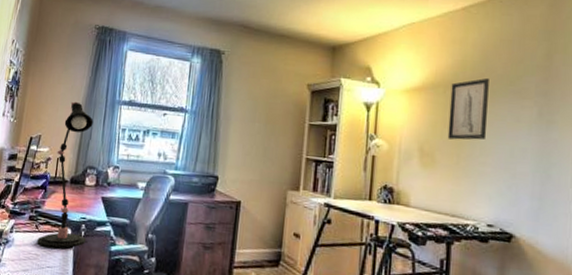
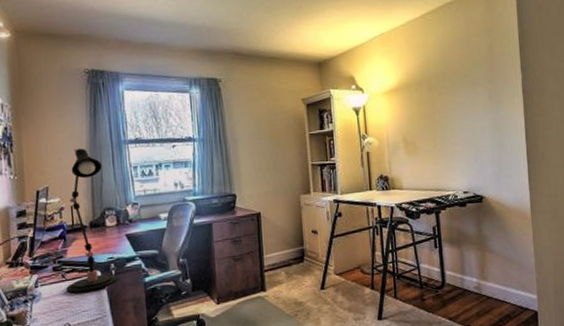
wall art: present [447,77,489,140] -> none [421,73,454,128]

